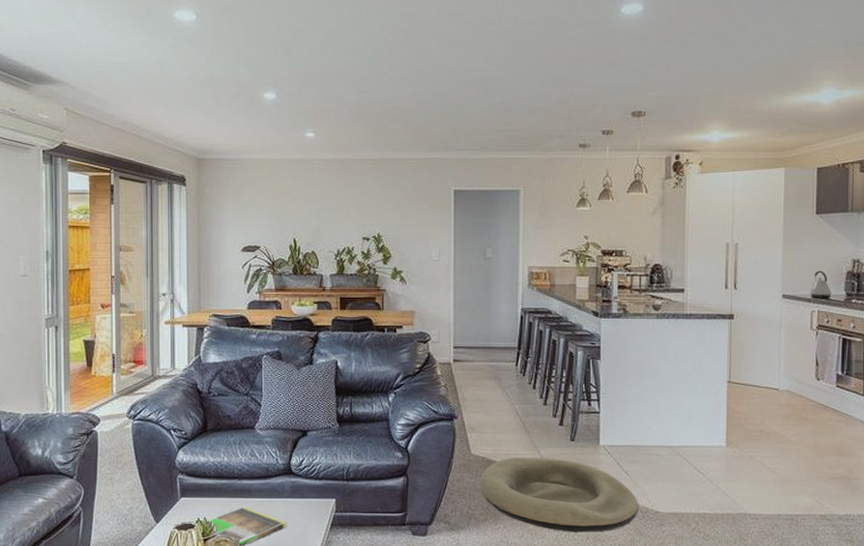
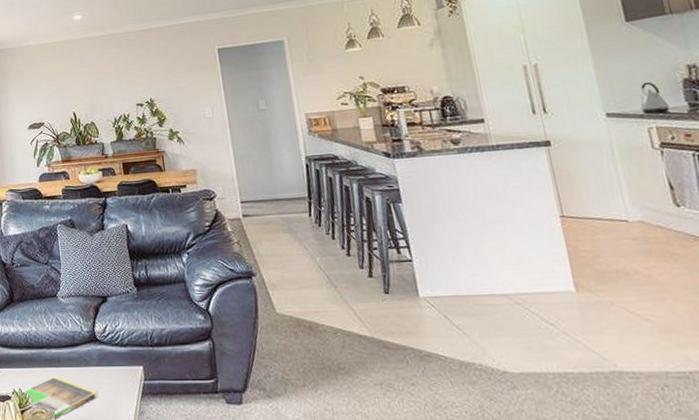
dog bed: present [479,457,638,533] -> none [290,313,482,398]

